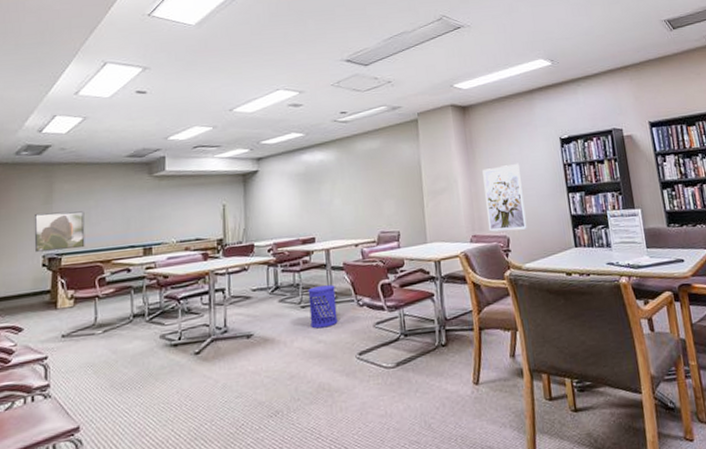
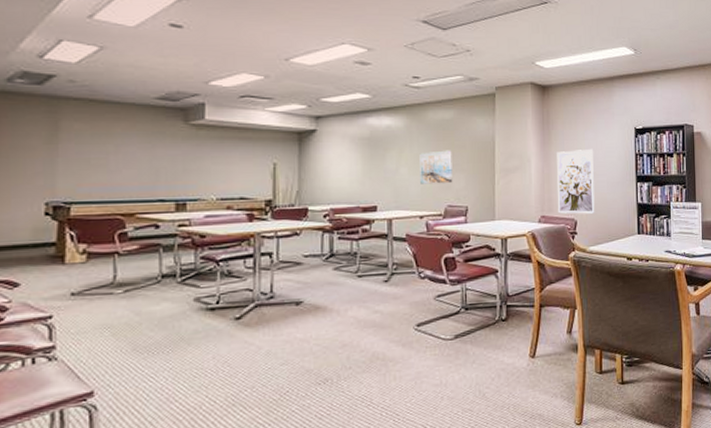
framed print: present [34,211,85,252] -> none [33,153,102,198]
waste bin: present [308,285,338,329] -> none [366,255,397,299]
wall art: none [351,177,384,213] -> present [419,150,453,184]

